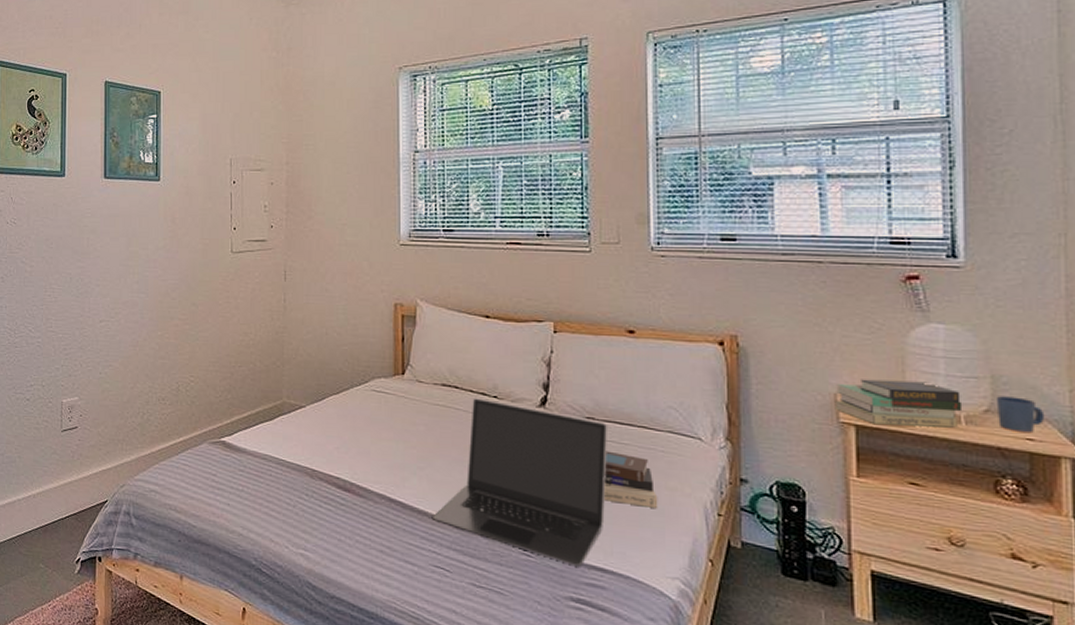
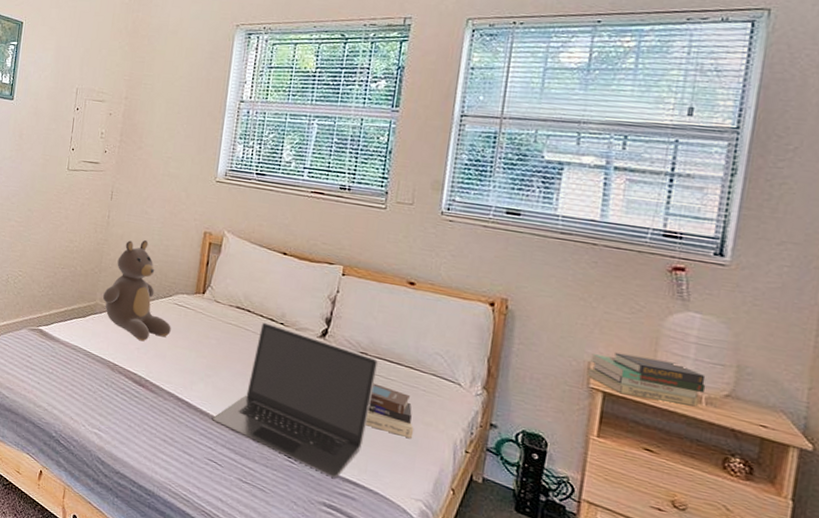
teddy bear: none [289,321,372,439] -> present [102,239,171,342]
mug: present [995,396,1045,434] -> none [736,384,782,421]

